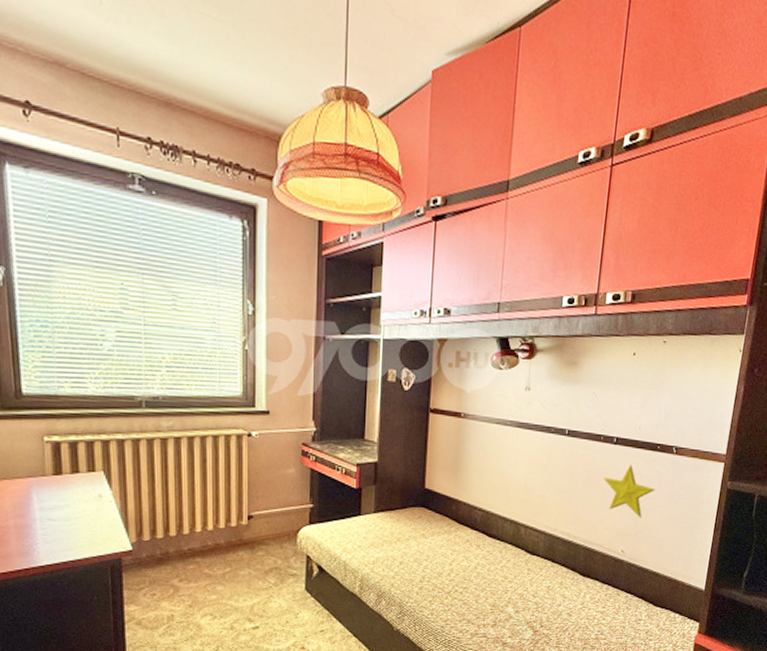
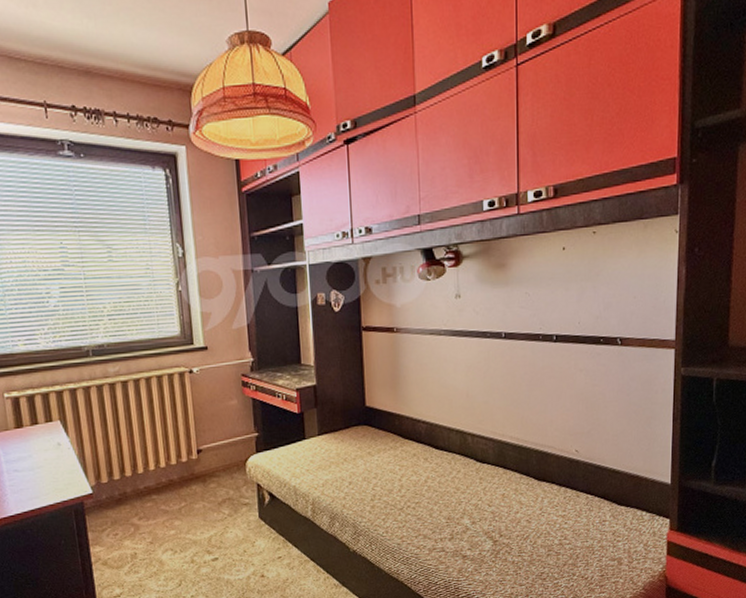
decorative star: present [603,465,656,519] -> none [547,361,604,415]

